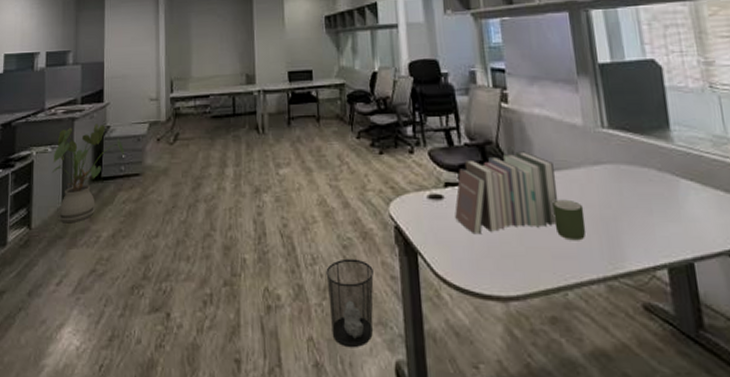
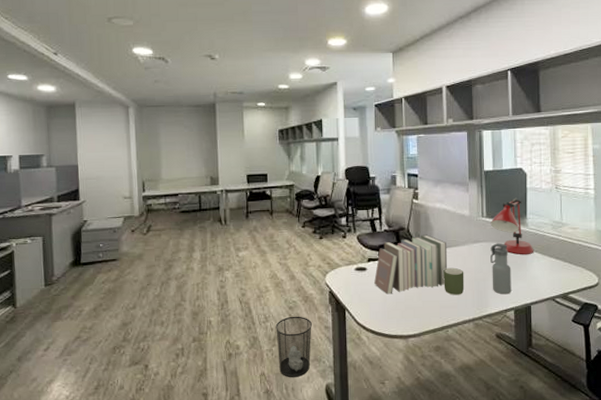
house plant: present [53,124,125,224] -> none [33,218,102,302]
desk lamp: none [615,100,689,183] -> present [490,198,534,254]
water bottle: none [619,166,660,244] -> present [490,243,512,295]

